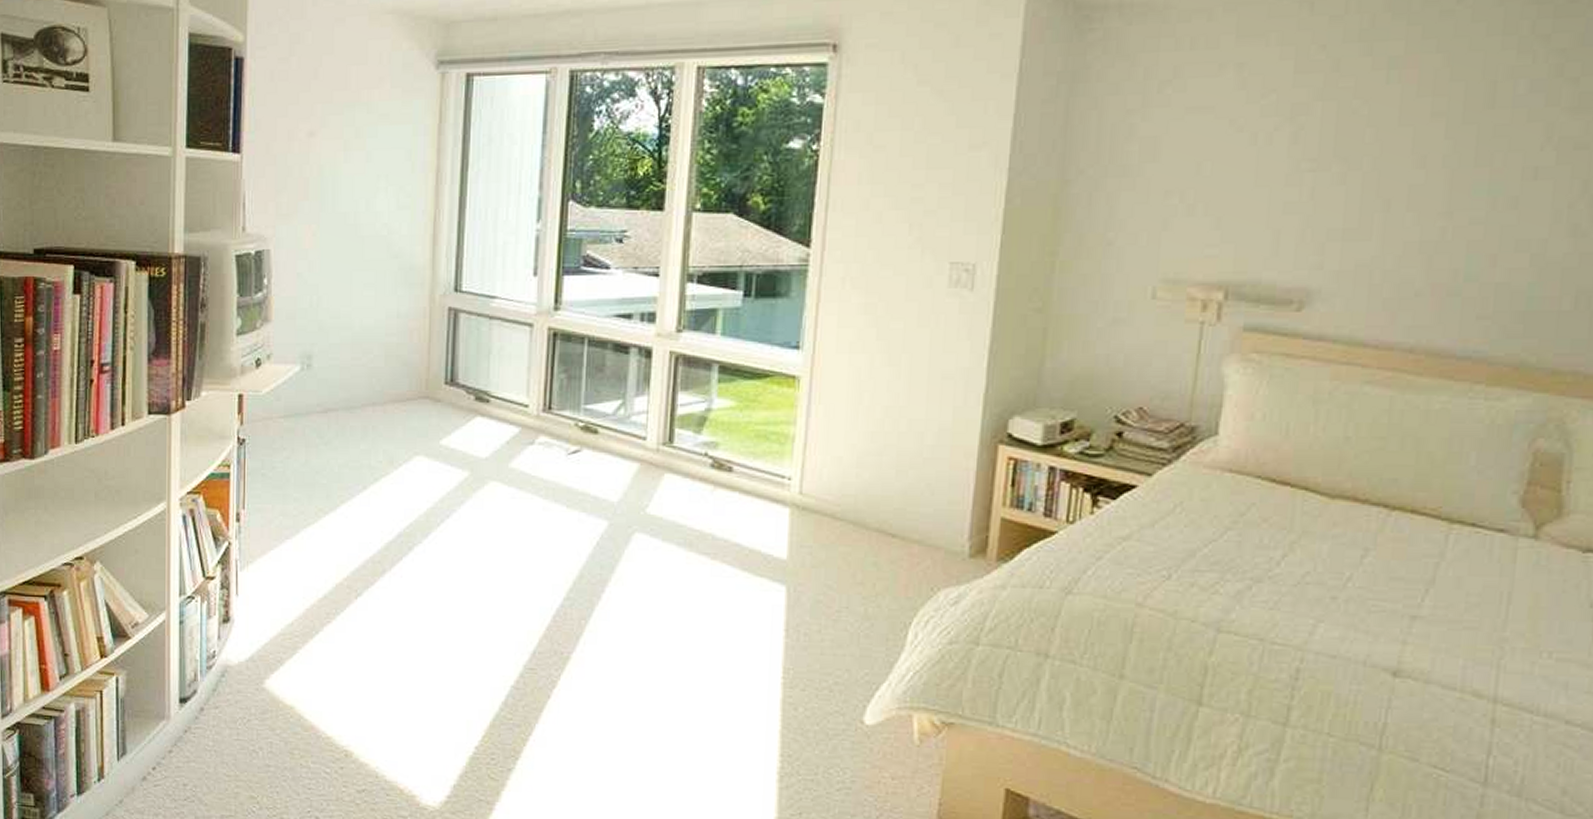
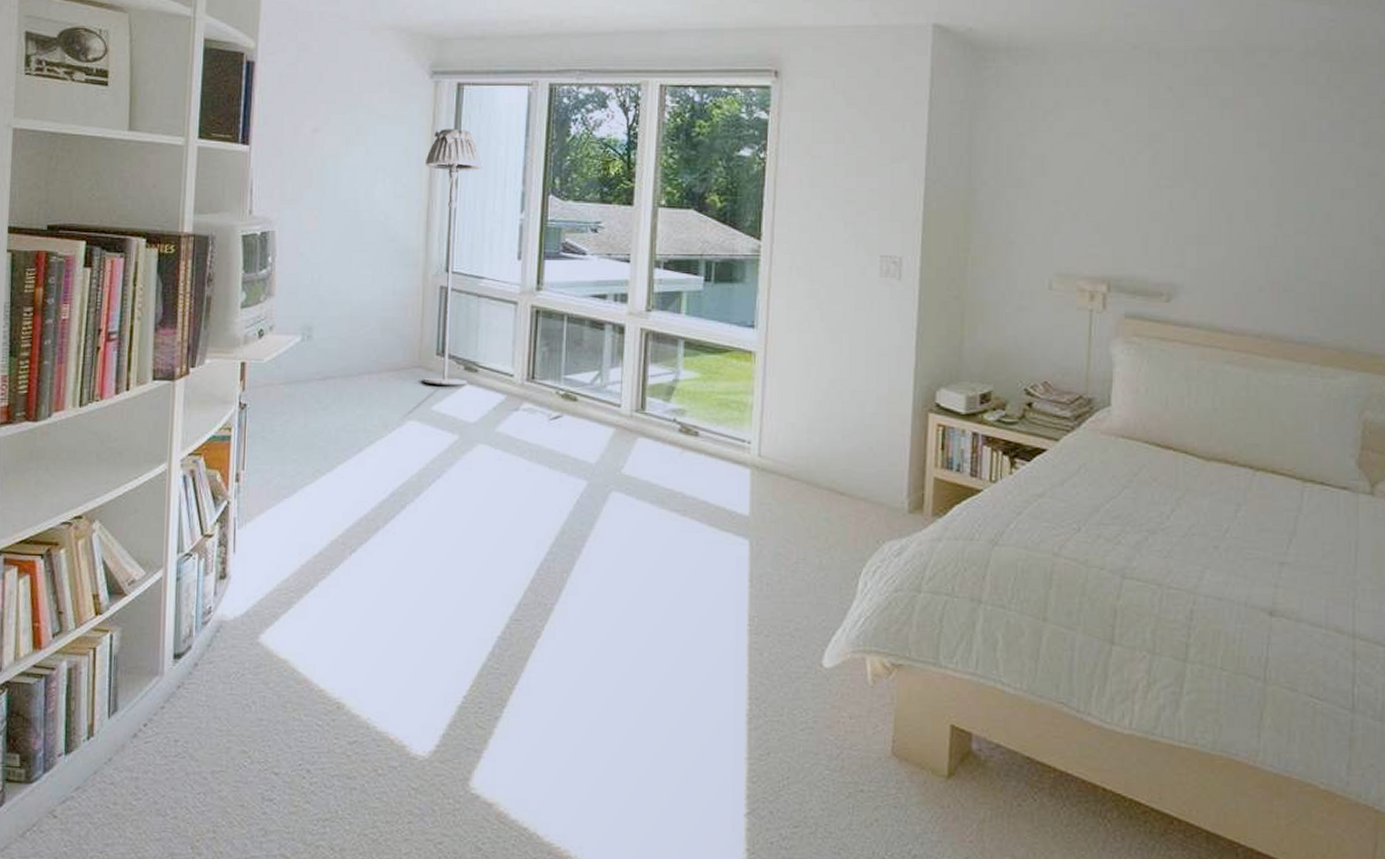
floor lamp: none [430,127,495,416] -> present [423,129,483,384]

